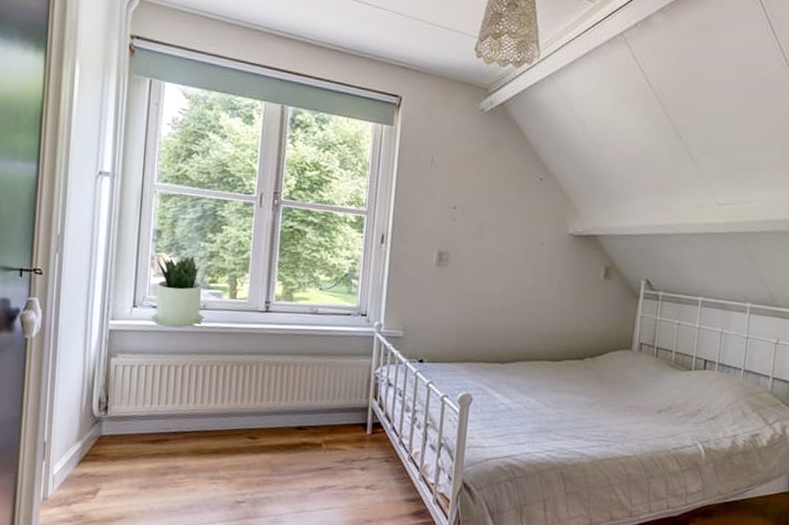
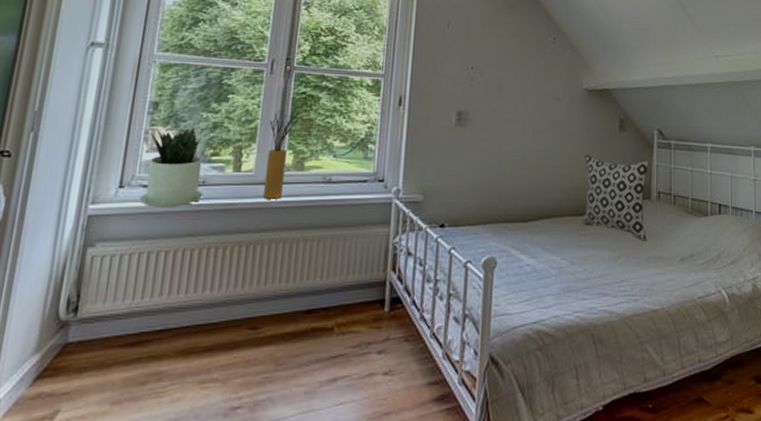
vase: none [256,242,287,326] -> present [262,108,299,199]
pillow: none [559,300,632,390] -> present [583,154,648,241]

